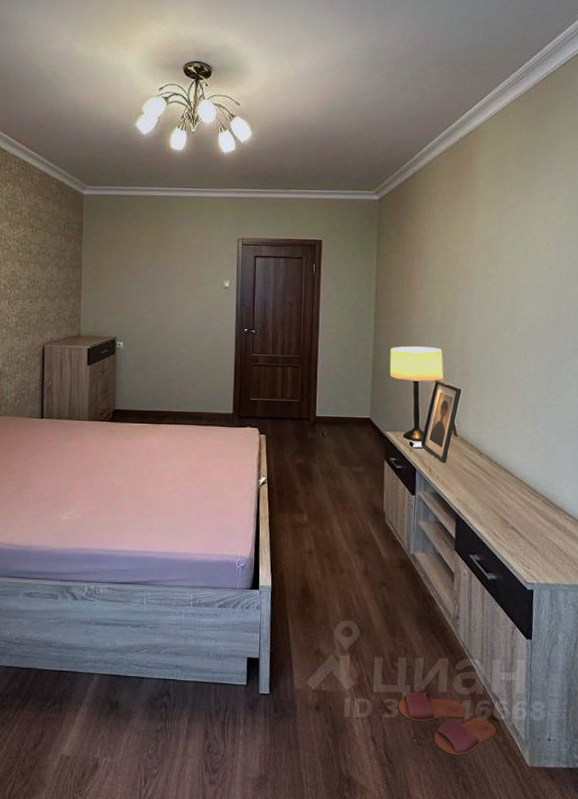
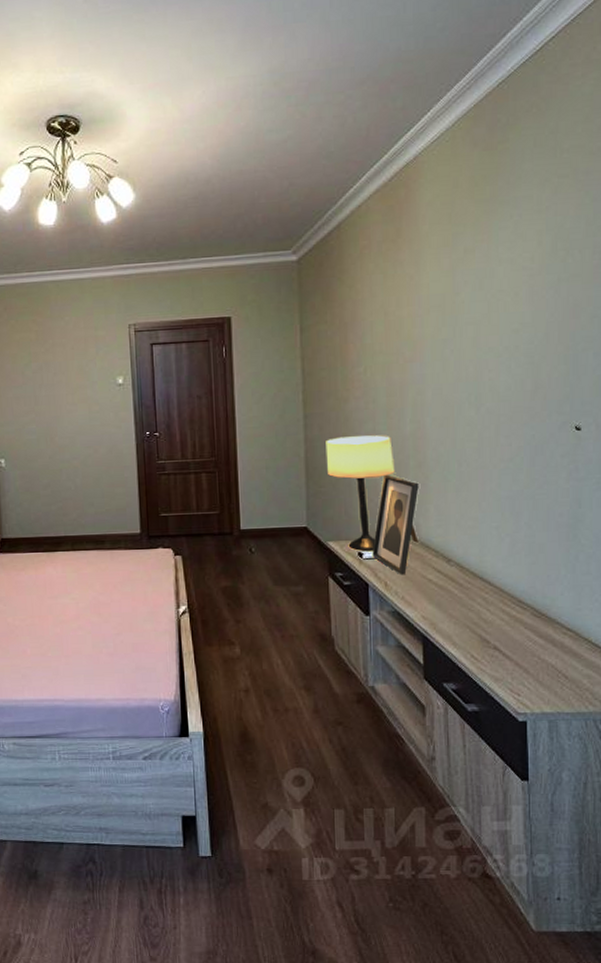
slippers: present [398,692,497,756] -> none [368,848,491,921]

